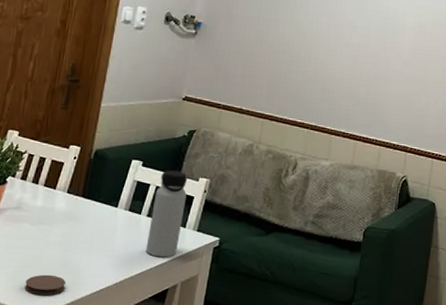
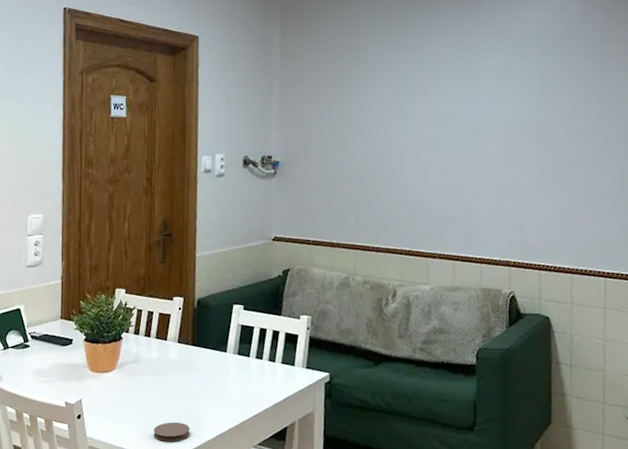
water bottle: present [145,170,188,258] -> none [259,311,291,397]

